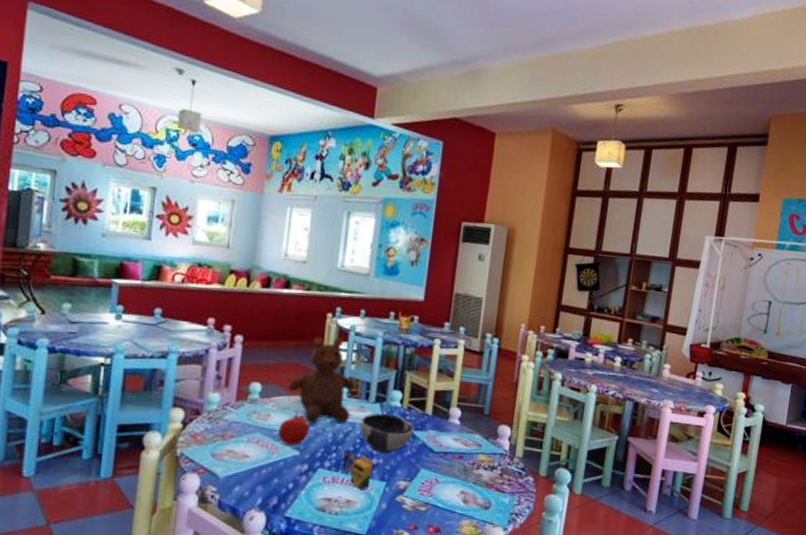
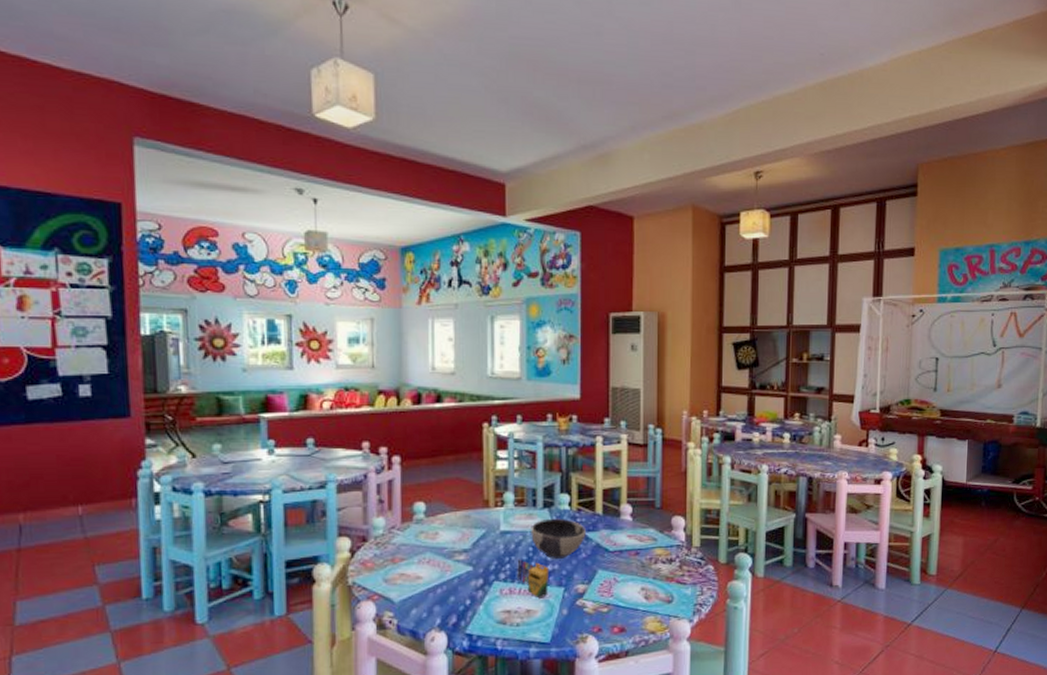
fruit: present [278,413,309,446] -> none [448,528,479,563]
teddy bear: present [289,336,356,424] -> none [453,446,522,537]

